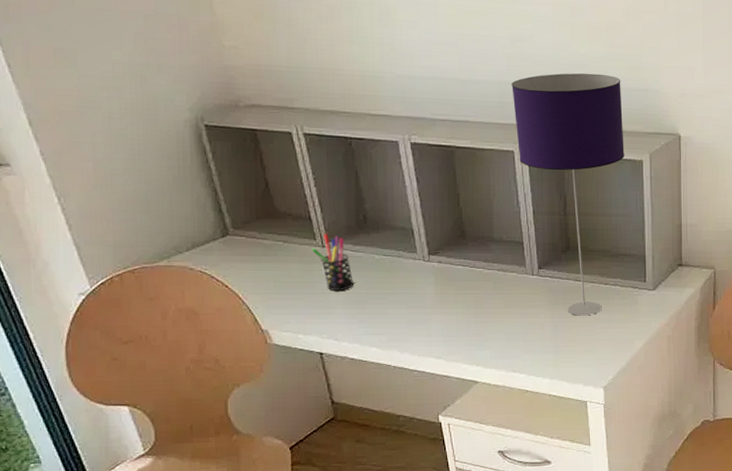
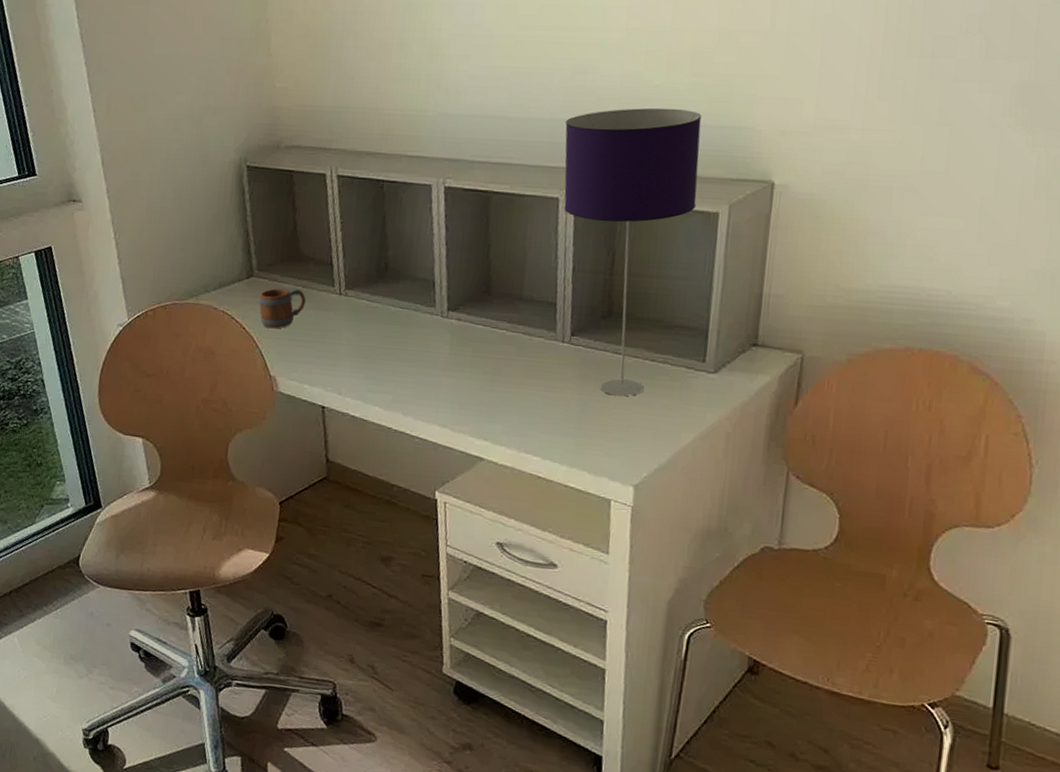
mug: none [238,243,288,284] -> present [258,287,306,329]
pen holder: present [311,234,355,291] -> none [328,281,367,342]

